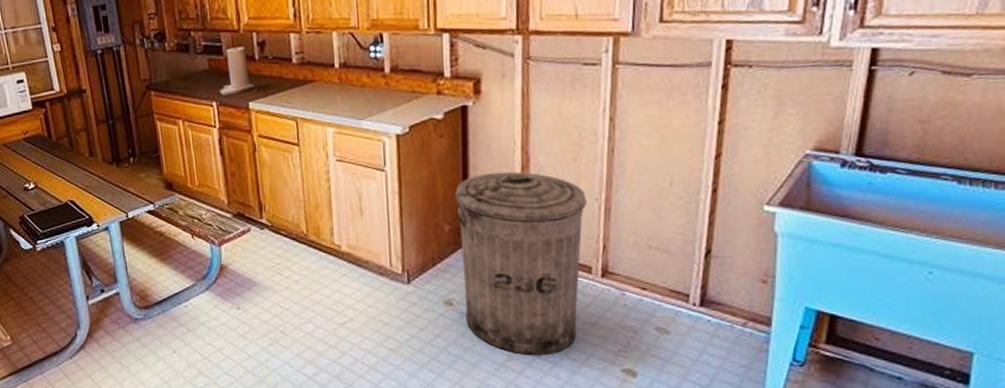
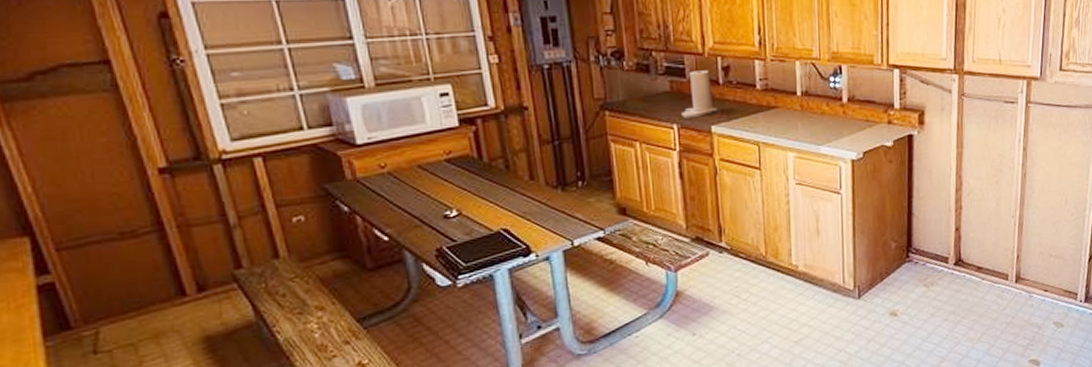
trash can: present [455,171,587,356] -> none [901,193,1005,356]

